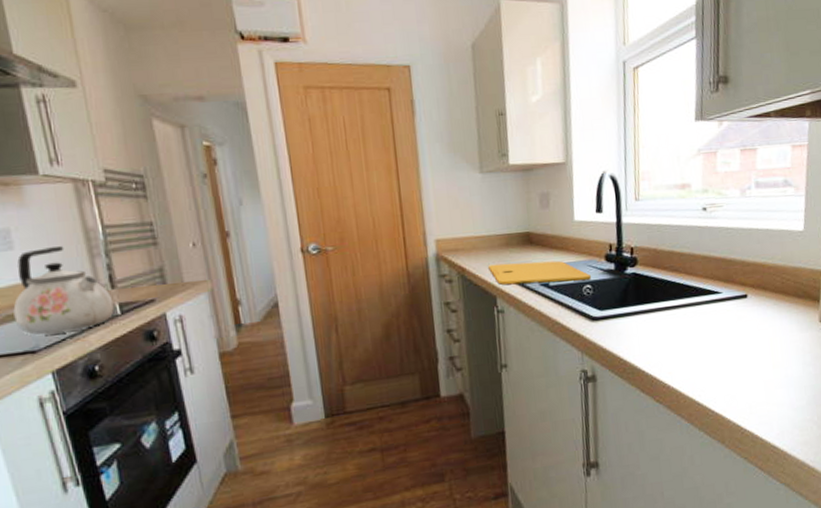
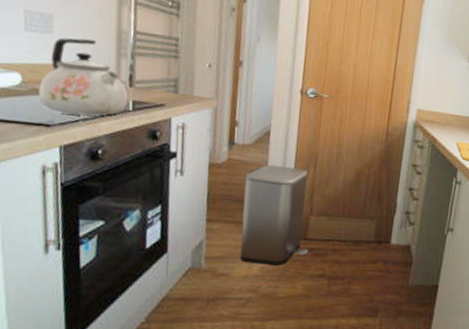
pedal bin: none [262,336,351,454] -> present [240,164,308,266]

